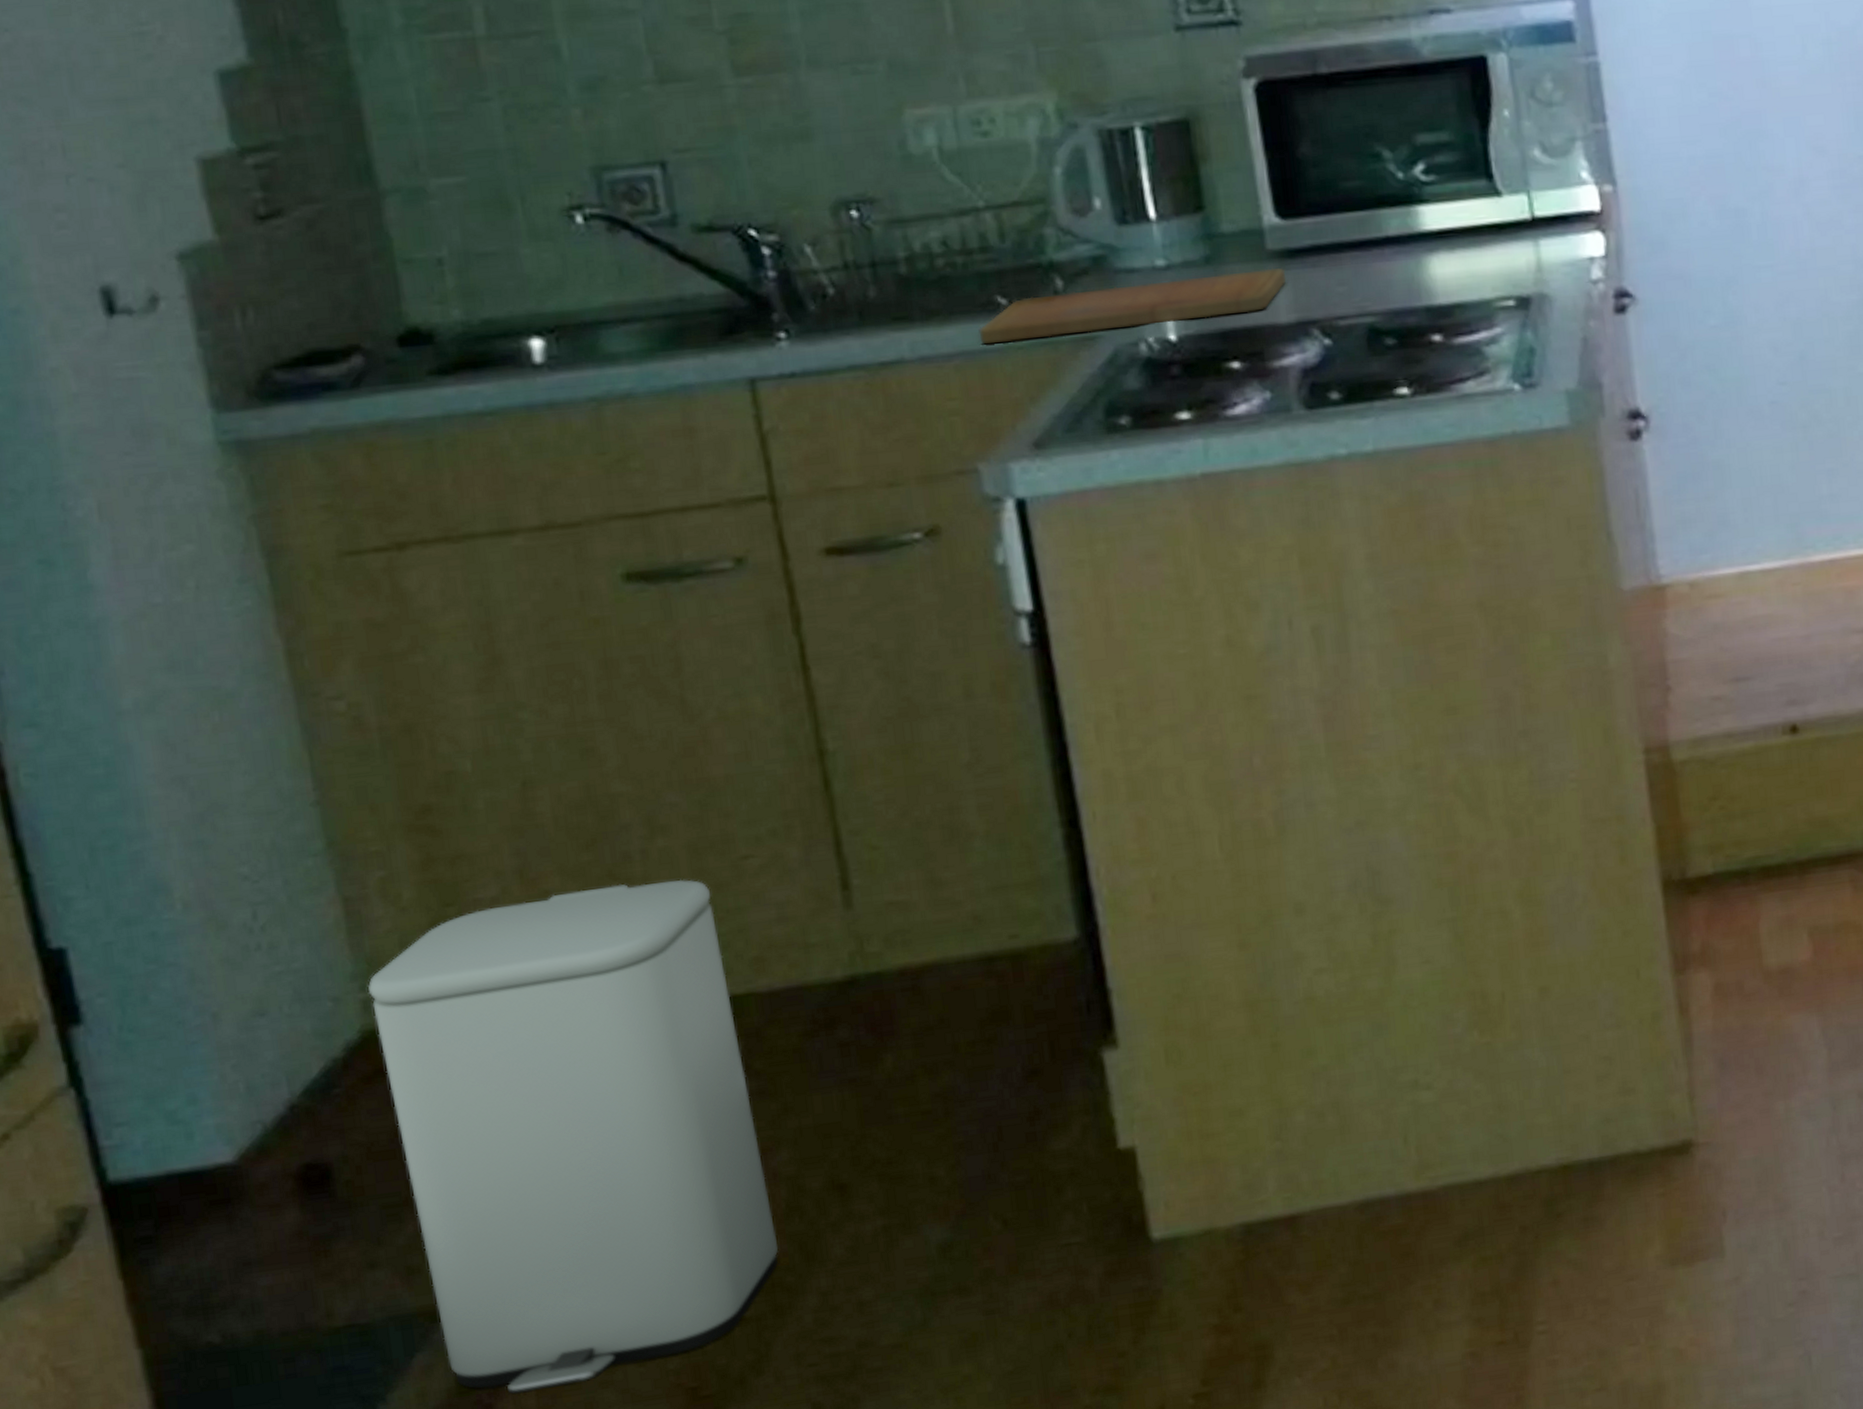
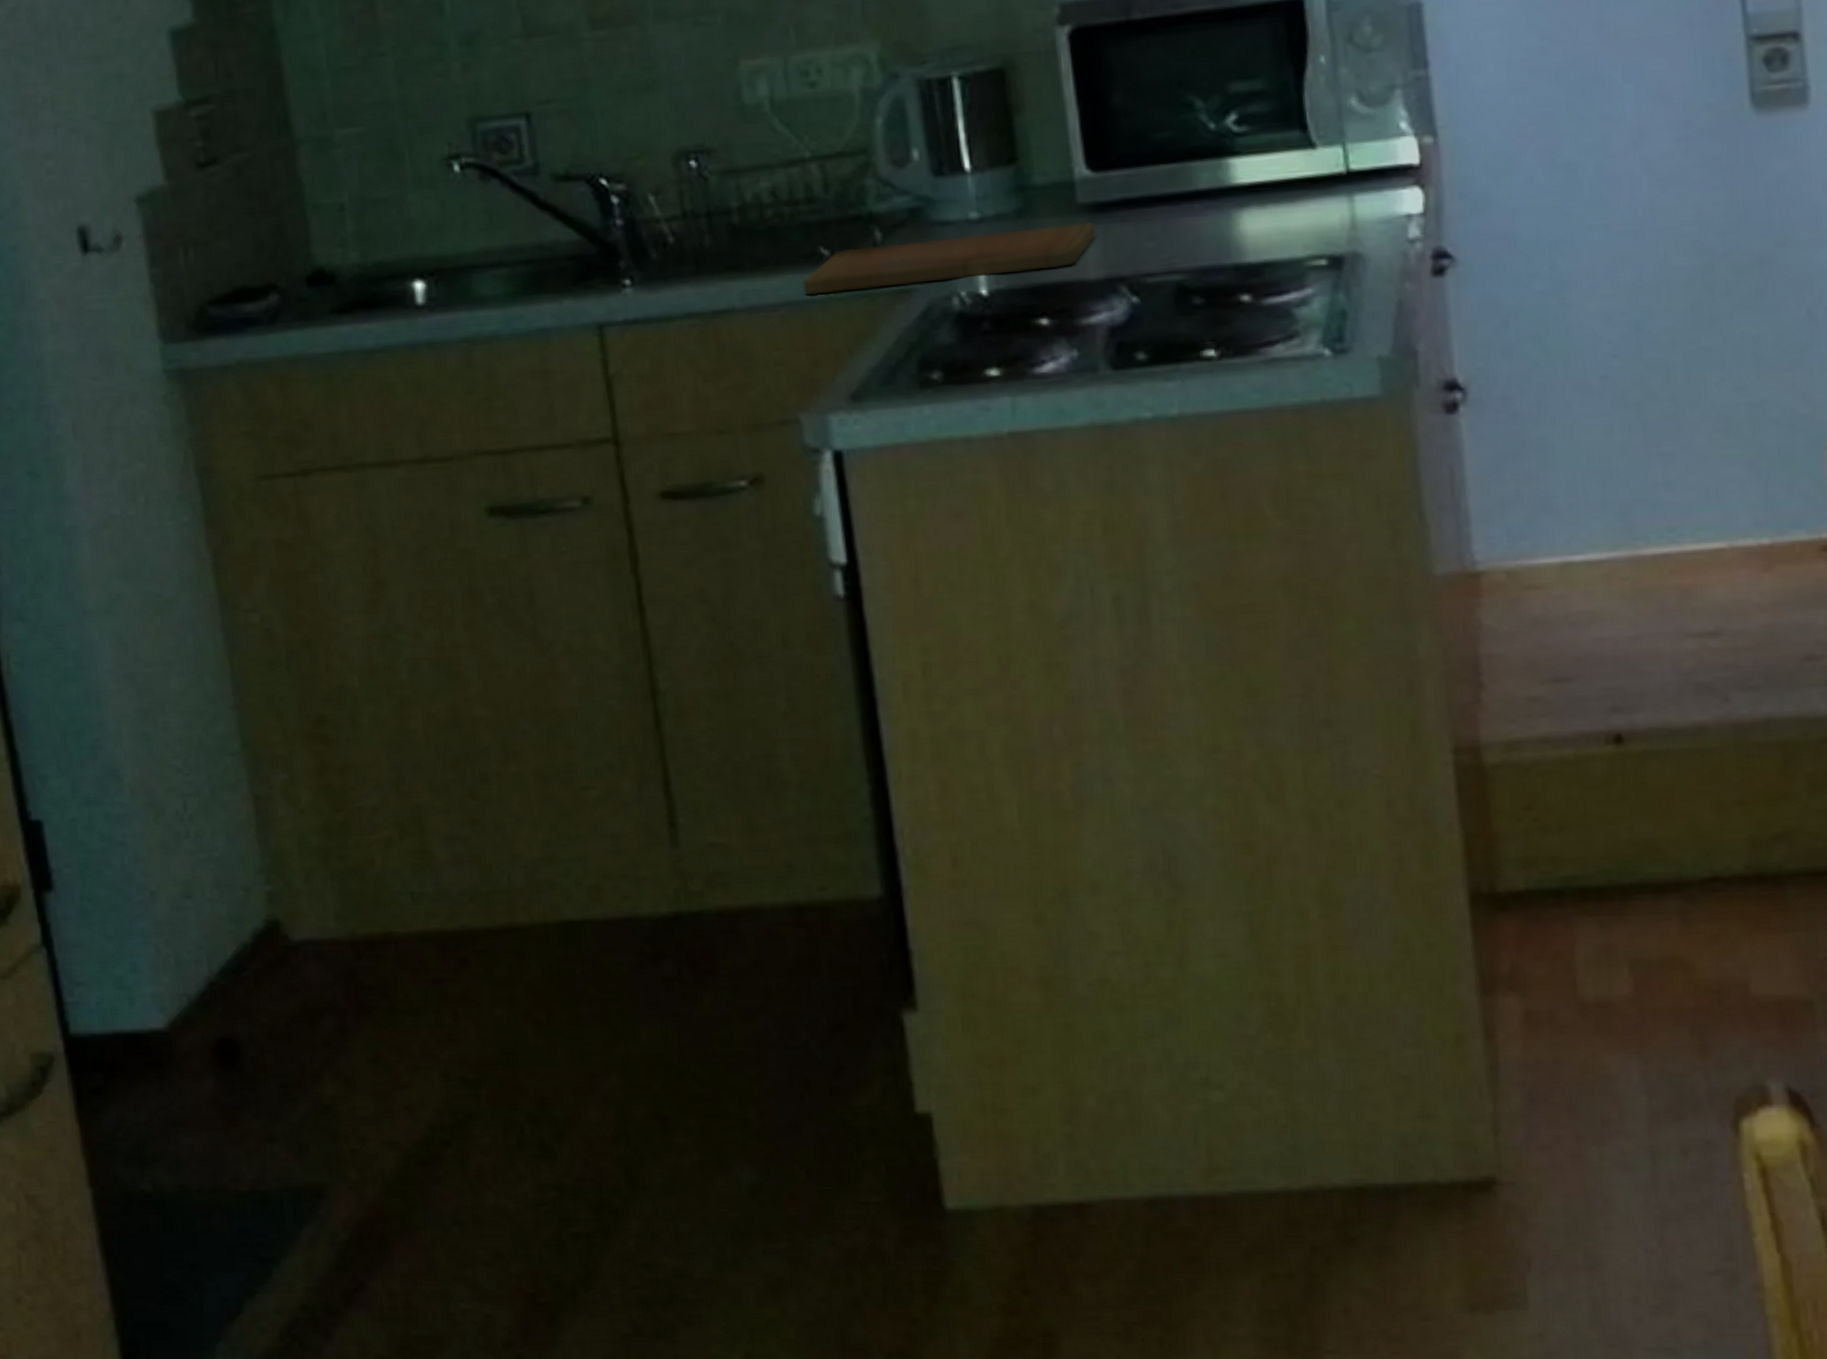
pedal bin: present [368,879,779,1395] -> none [272,804,607,1277]

